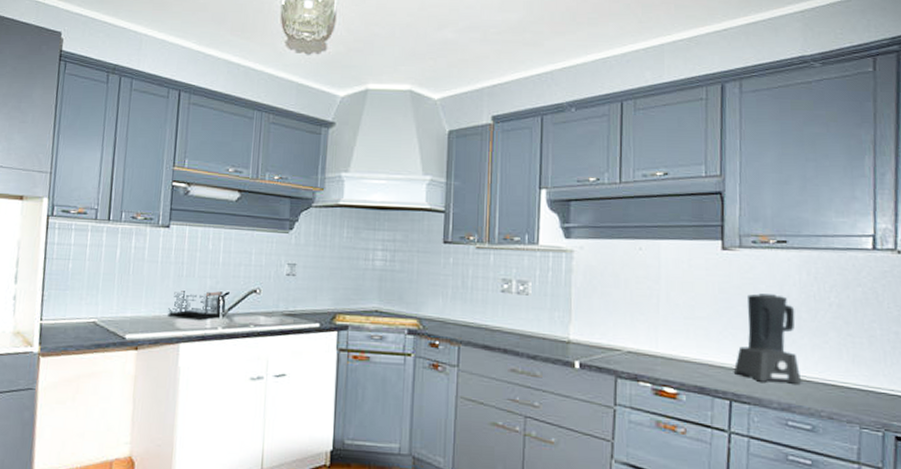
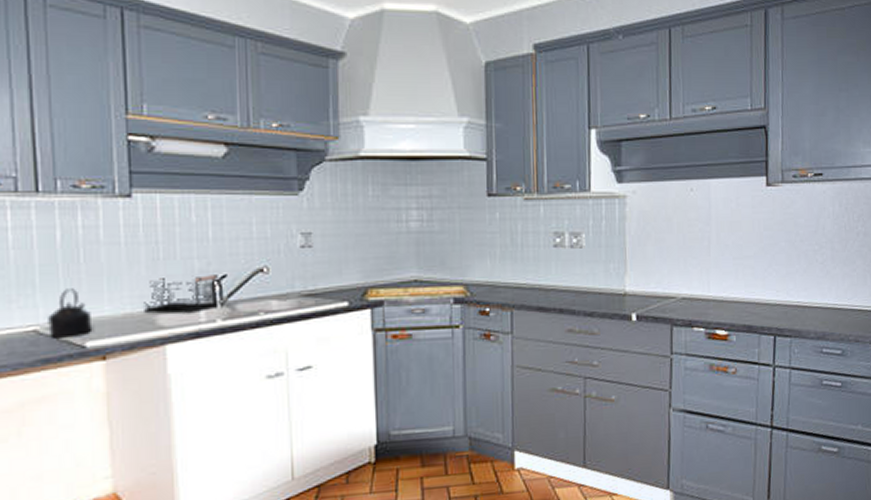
kettle: none [103,293,132,331] -> present [48,288,91,340]
blender: present [734,293,802,386] -> none [778,228,834,316]

